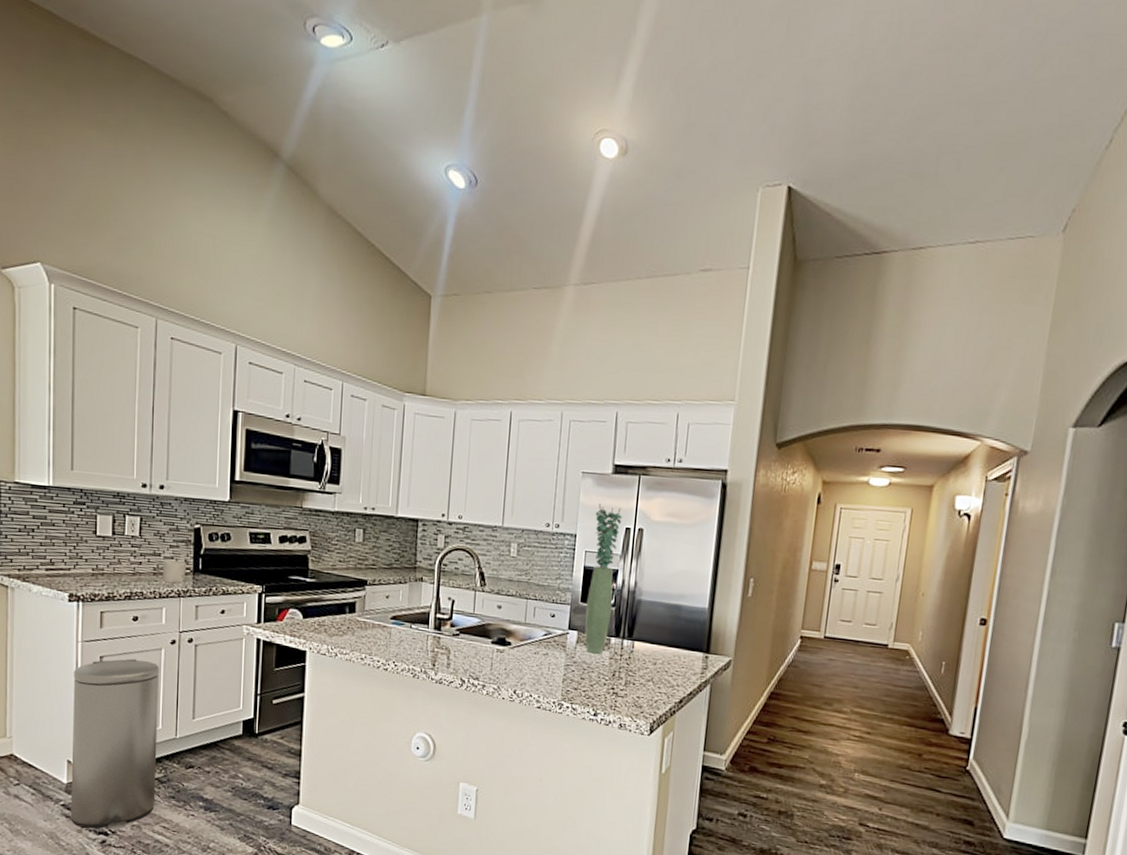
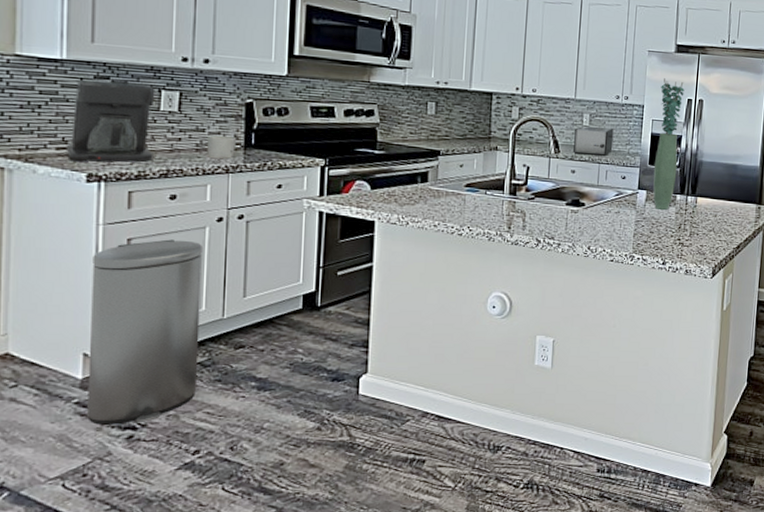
coffee maker: none [53,505,121,584] -> present [66,79,155,162]
toaster: none [500,556,544,592] -> present [573,125,614,157]

